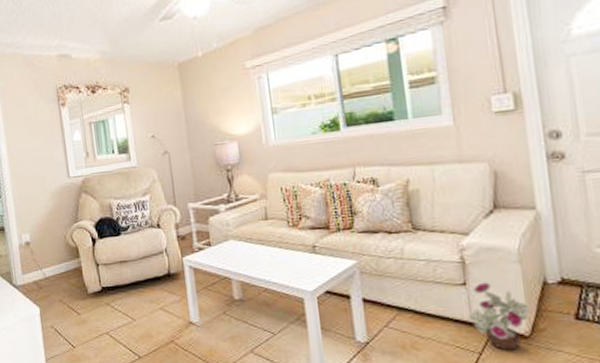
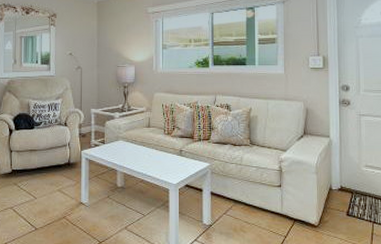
decorative plant: present [468,282,530,351] -> none [280,186,319,235]

